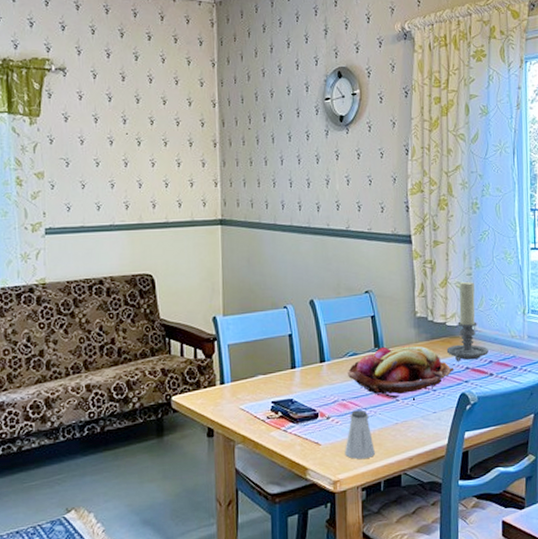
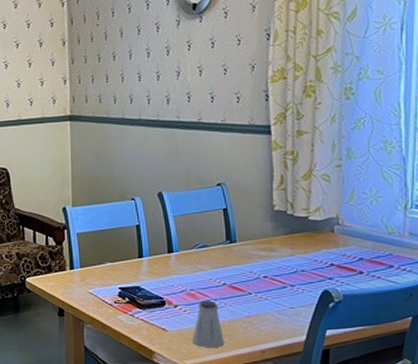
fruit basket: present [348,345,455,398] -> none [197,239,317,291]
candle holder: present [446,281,489,361] -> none [308,173,359,257]

